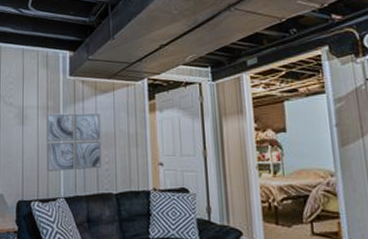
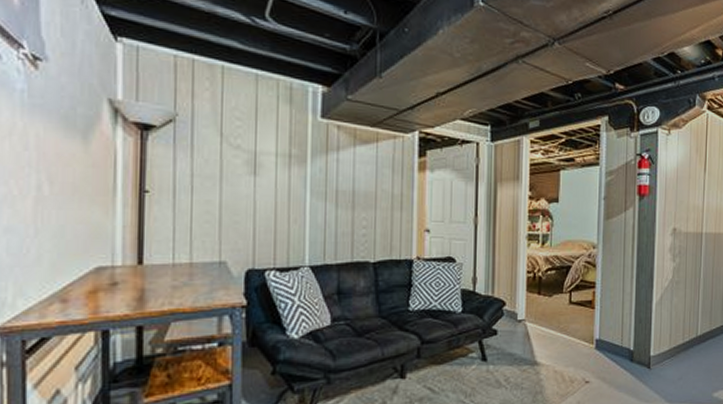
wall art: present [46,113,102,171] -> none [286,164,359,235]

